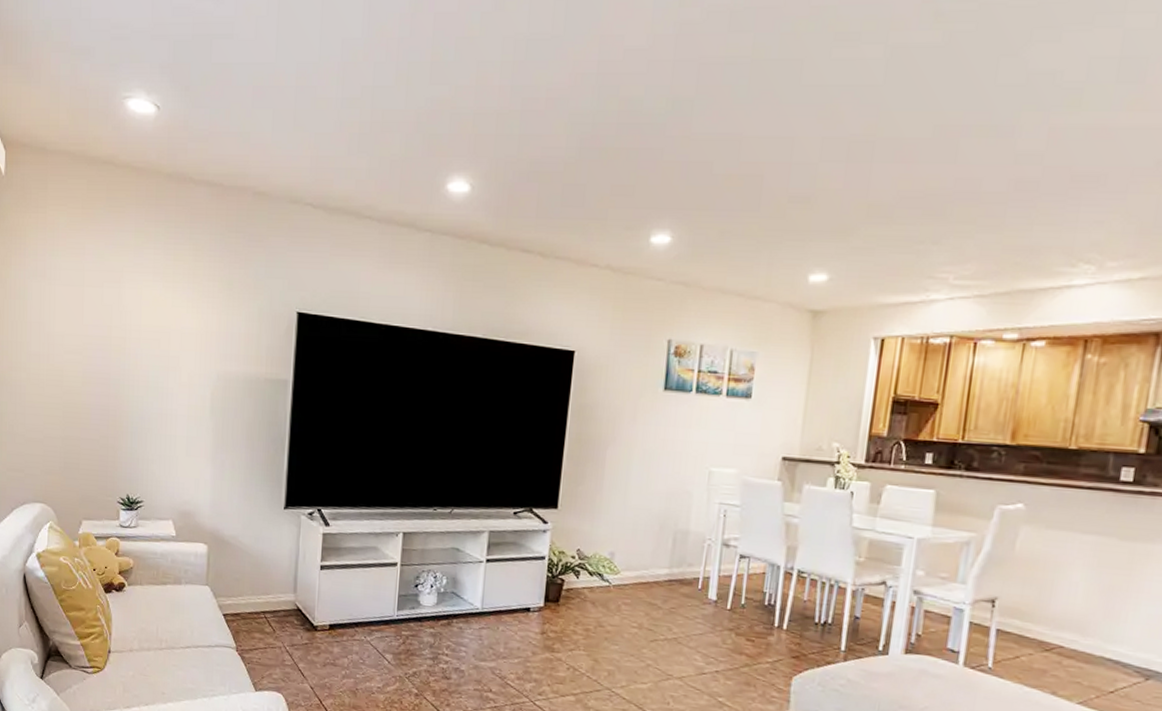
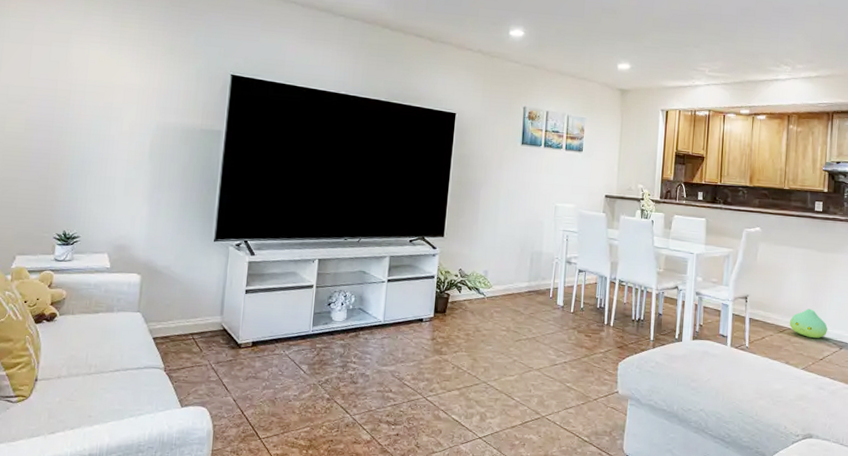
plush toy: none [1062,620,1128,663] -> present [790,309,828,339]

